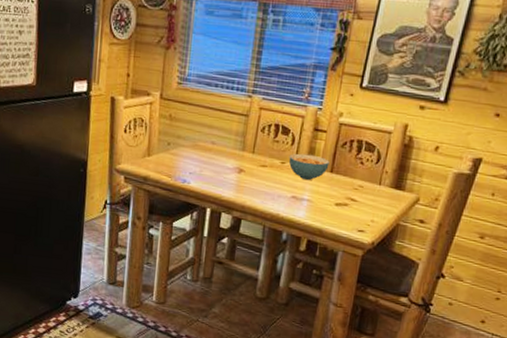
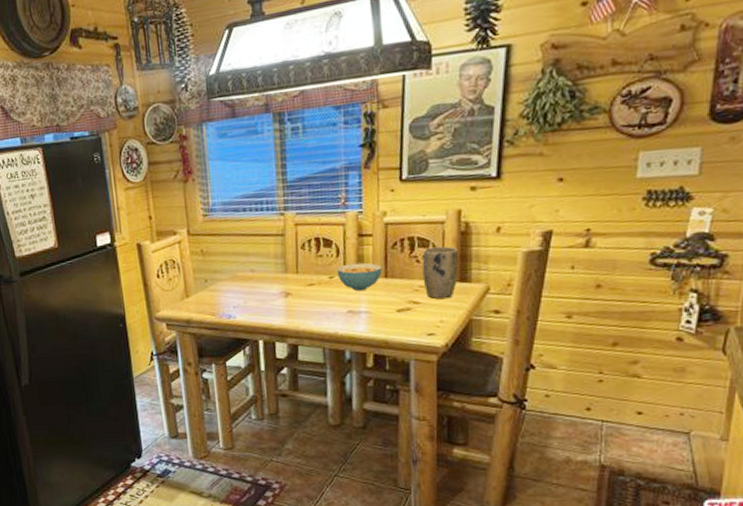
plant pot: none [363,152,399,202] -> present [422,246,459,299]

